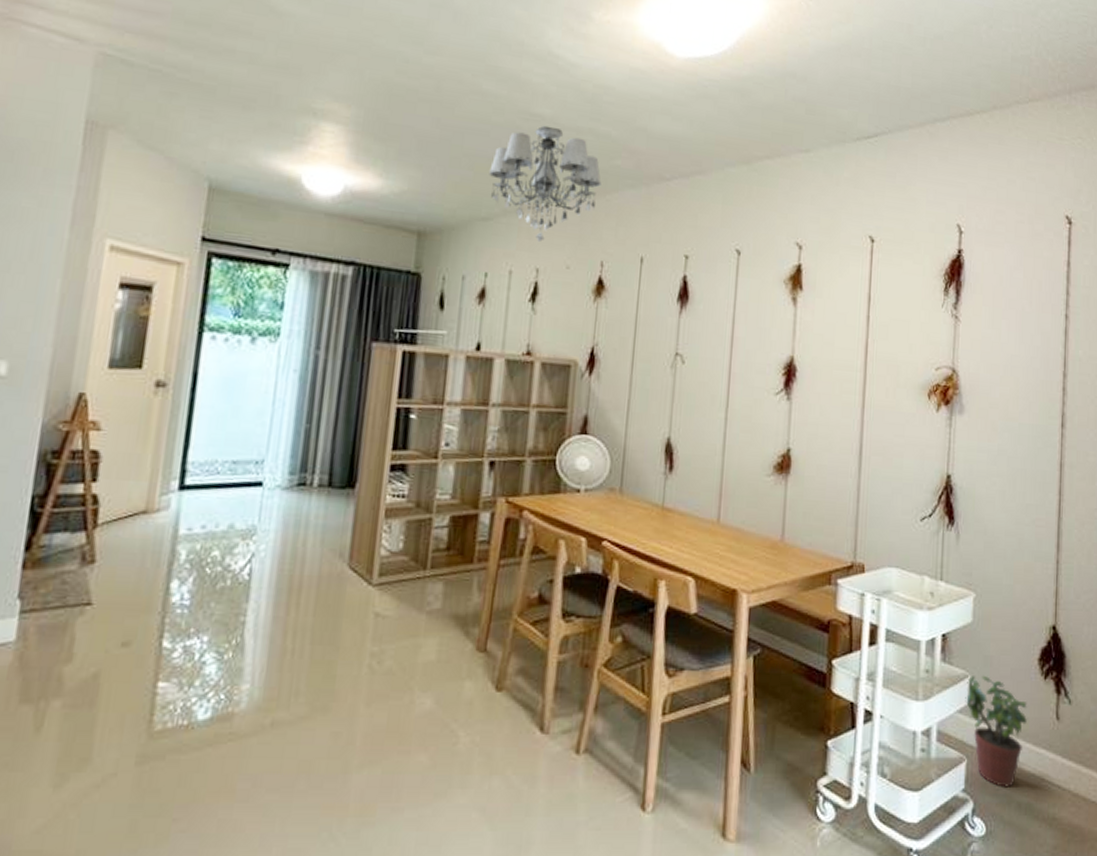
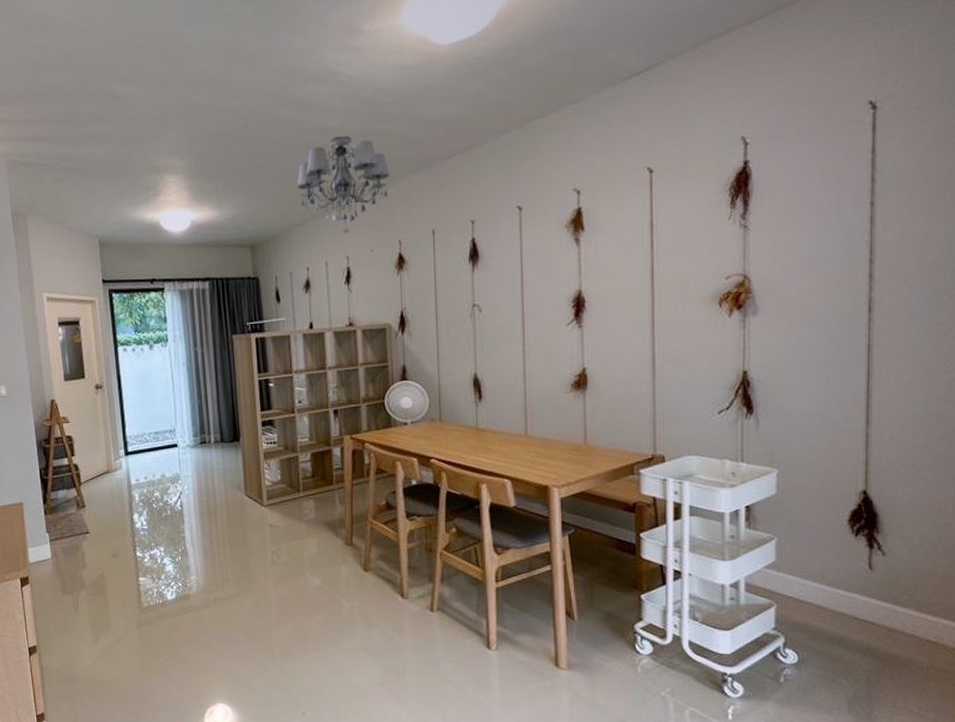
potted plant: present [965,675,1027,787] -> none [772,536,837,626]

